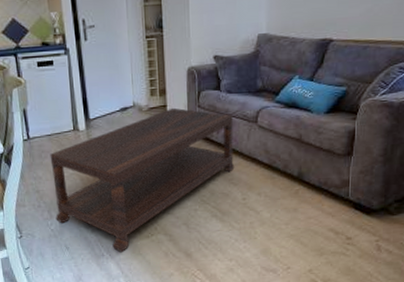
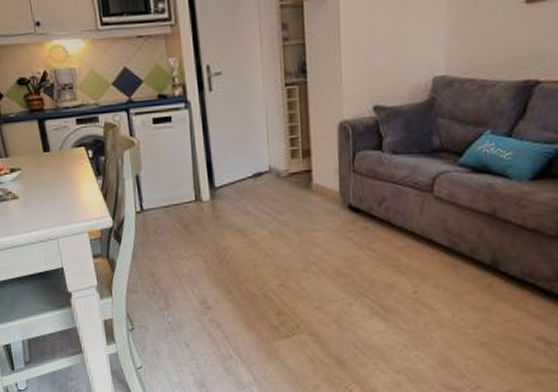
coffee table: present [50,107,235,252] -> none [167,173,403,354]

